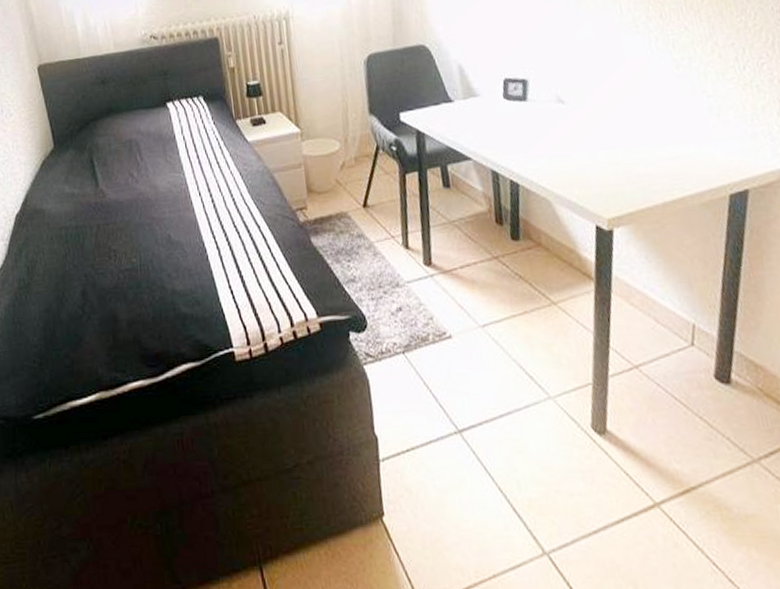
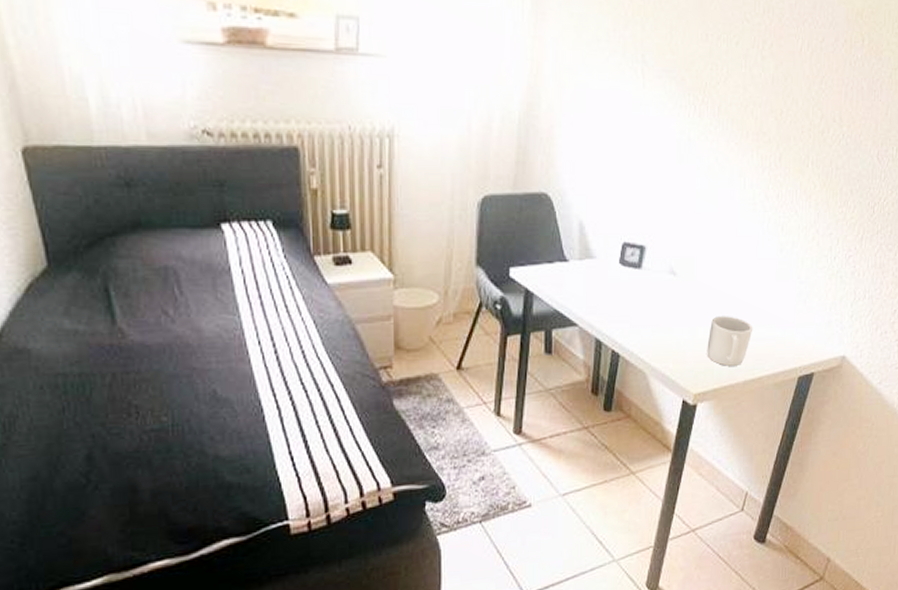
mug: none [611,137,663,189] -> present [707,316,753,366]

